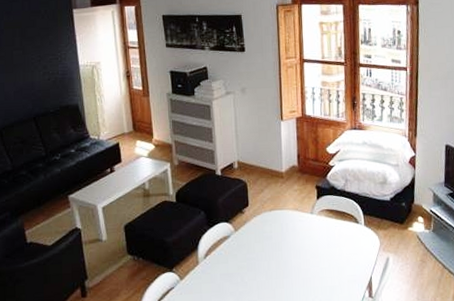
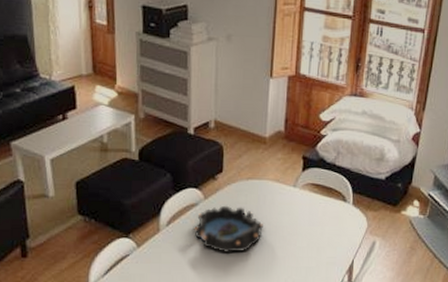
decorative bowl: none [227,235,288,279] -> present [193,205,263,253]

